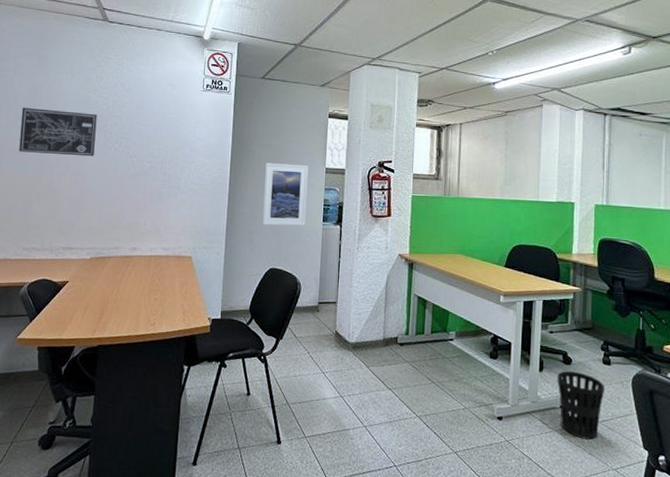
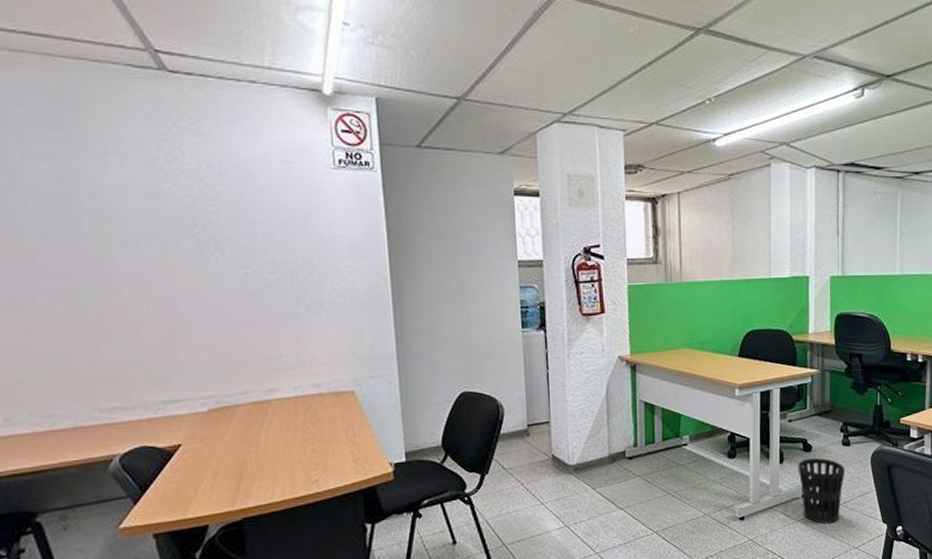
wall art: present [19,108,97,157] -> none [49,208,185,275]
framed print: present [262,163,309,226] -> none [438,259,500,340]

